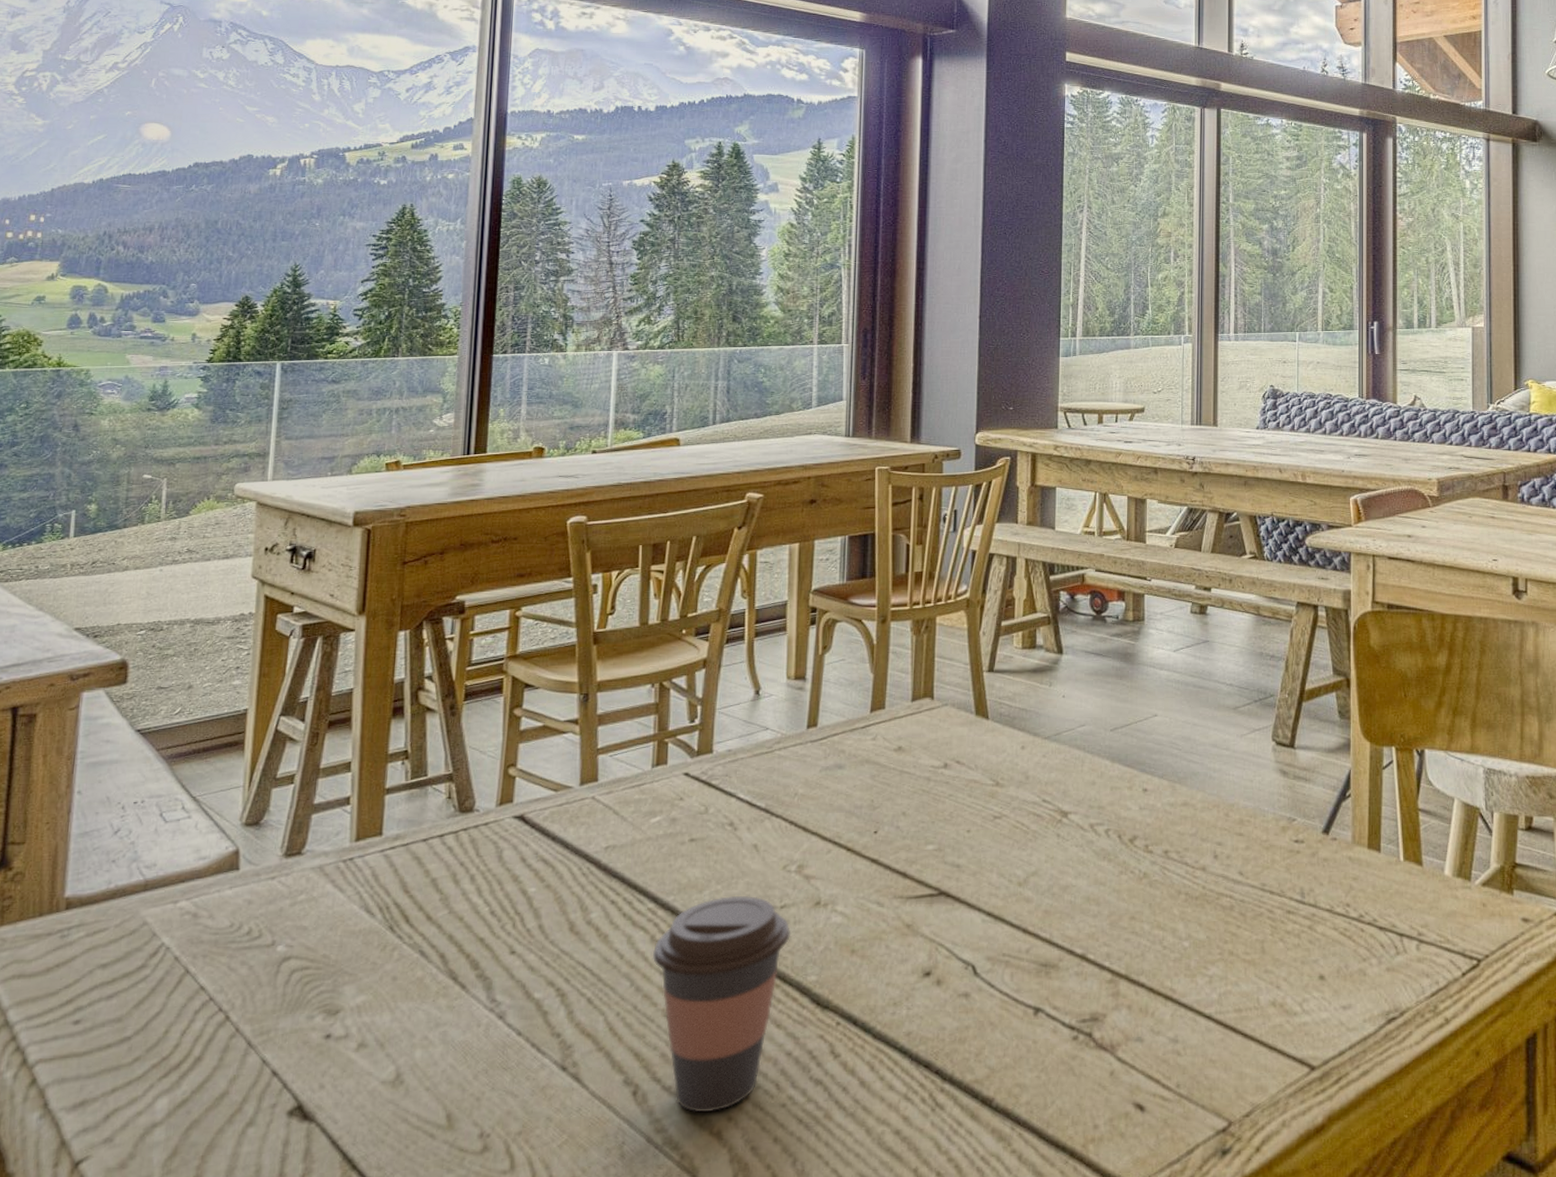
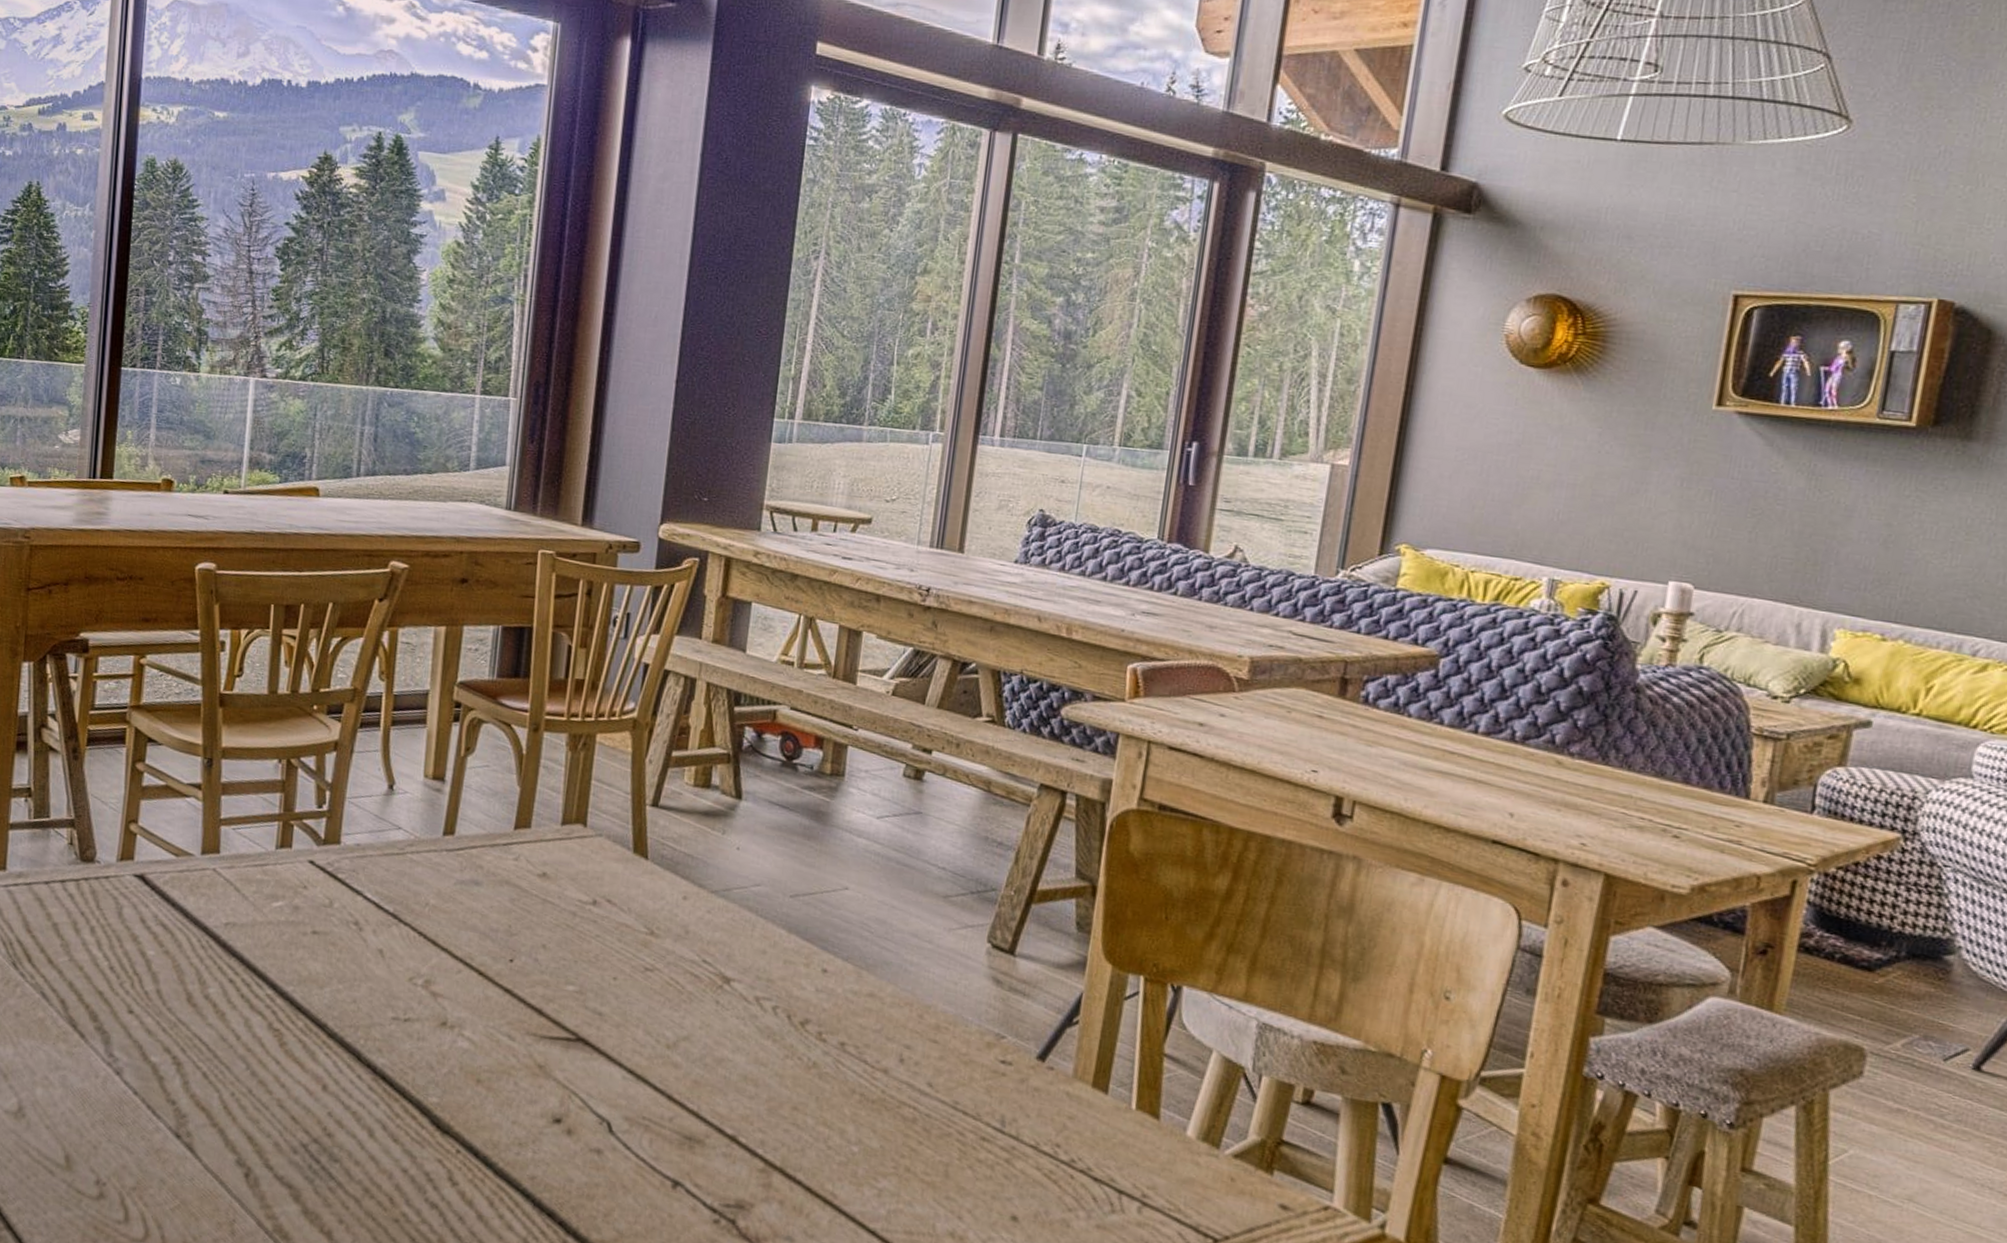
coffee cup: present [652,895,792,1113] -> none [268,997,414,1212]

